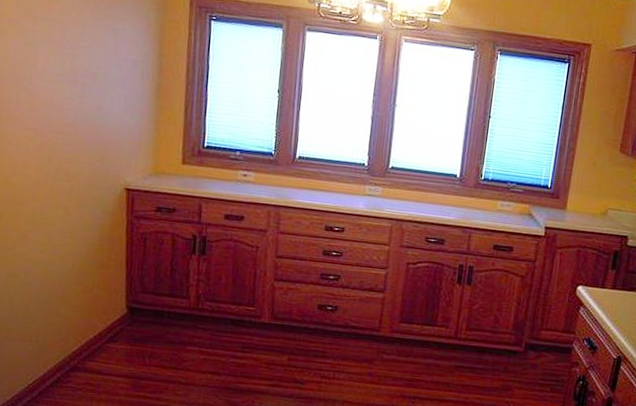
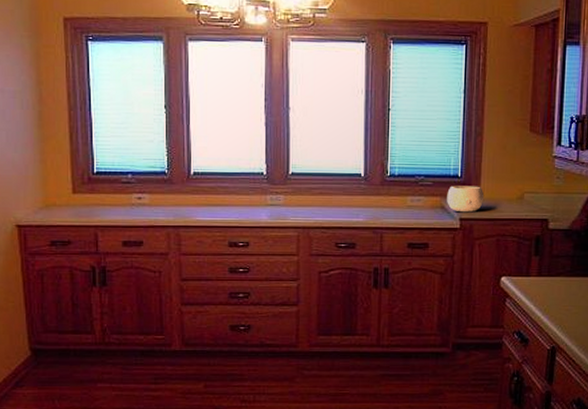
bowl: none [534,195,570,222] -> present [447,185,484,213]

